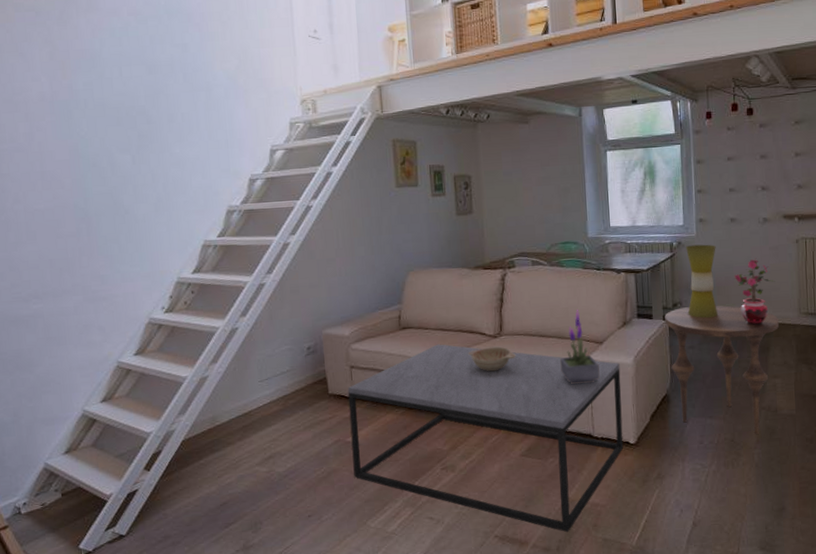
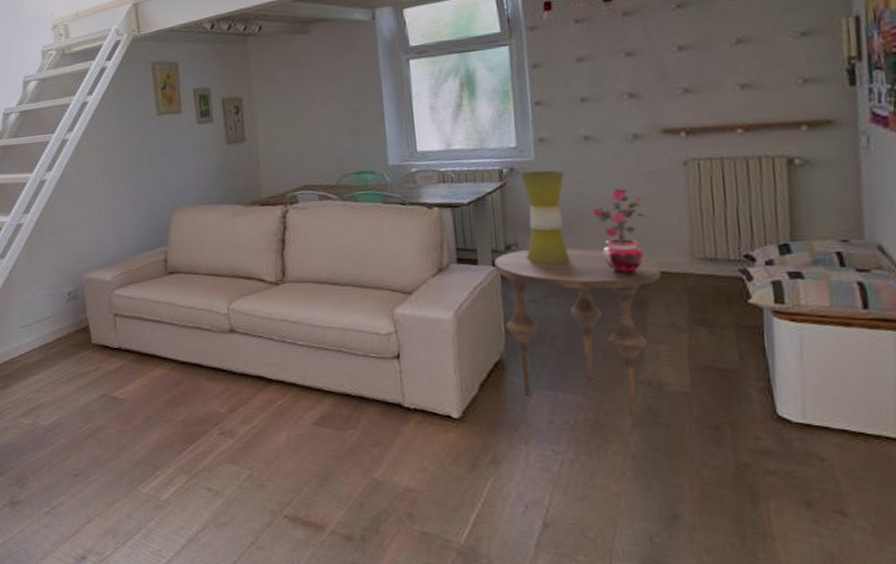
coffee table: present [347,344,624,533] -> none [111,291,444,520]
decorative bowl: present [468,346,516,372] -> none [245,295,303,324]
potted plant: present [560,310,600,385] -> none [358,253,410,343]

